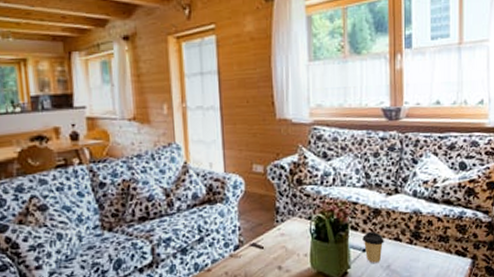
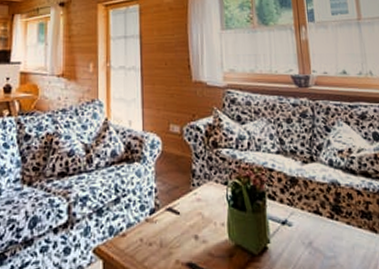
coffee cup: present [362,232,384,264] -> none [281,203,304,240]

